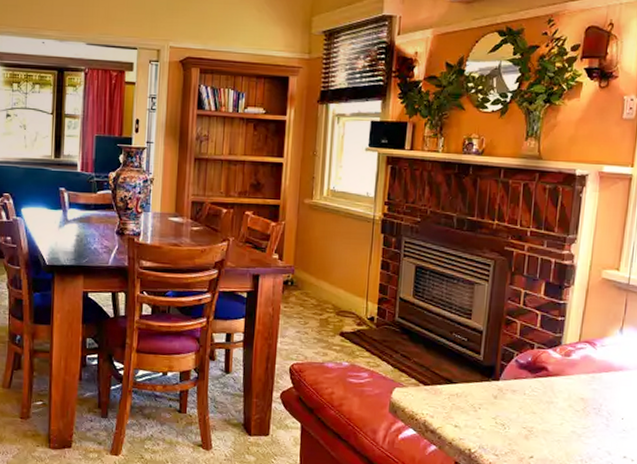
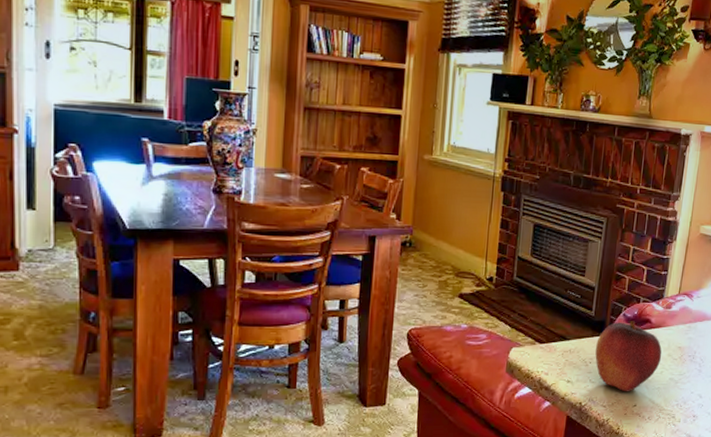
fruit: none [485,367,562,442] -> present [595,321,662,392]

